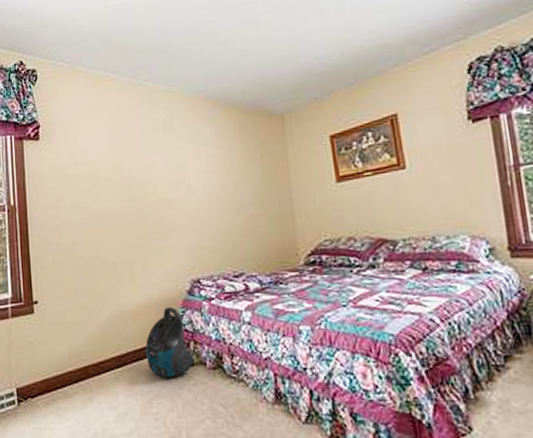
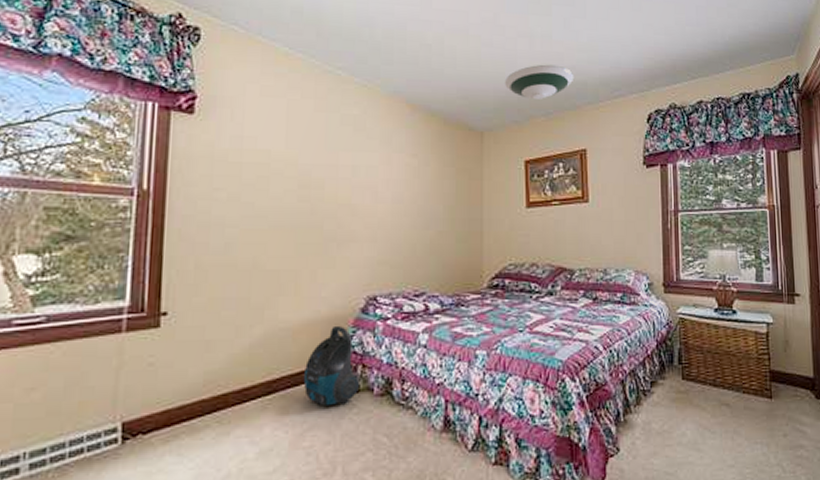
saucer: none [300,33,375,74] -> present [505,64,574,99]

